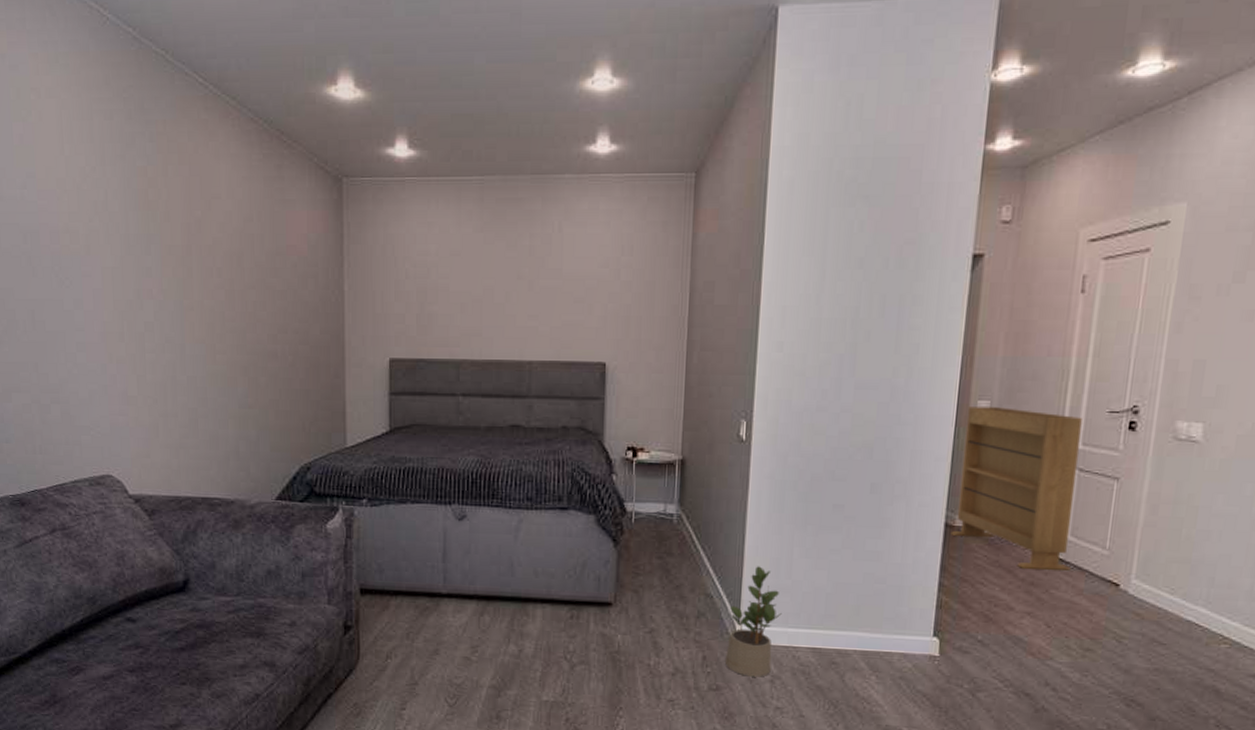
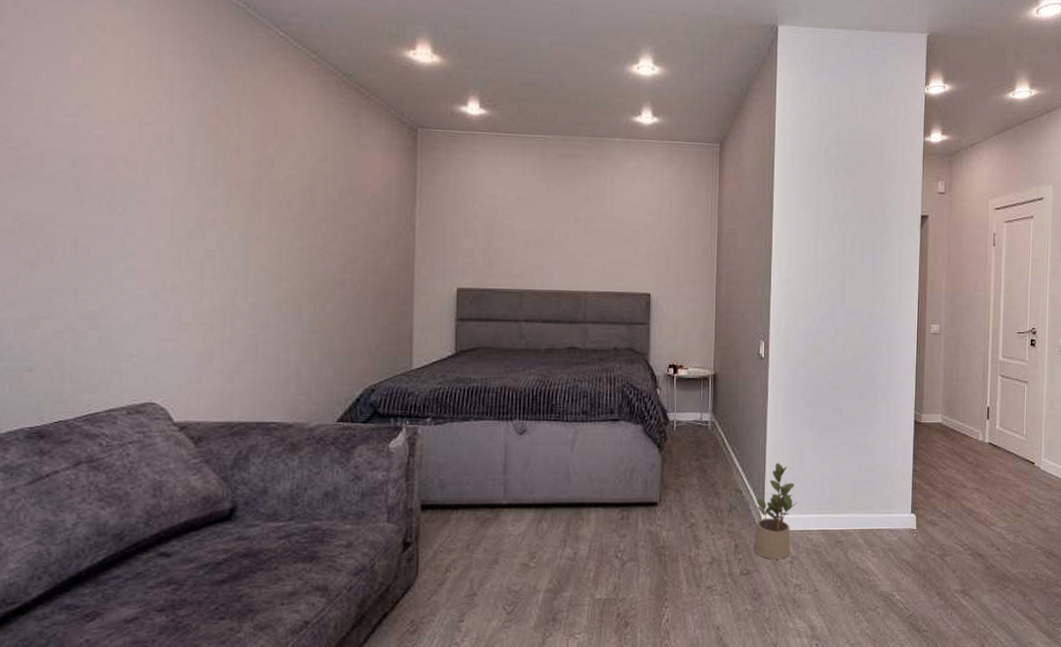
shoe rack: present [950,407,1082,570] -> none [919,329,1002,454]

